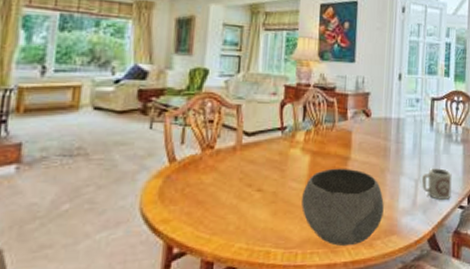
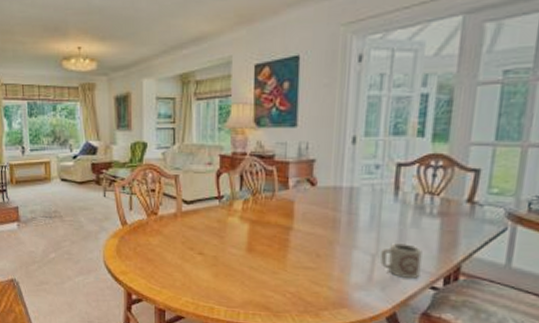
bowl: present [301,168,384,247] -> none [242,237,333,313]

